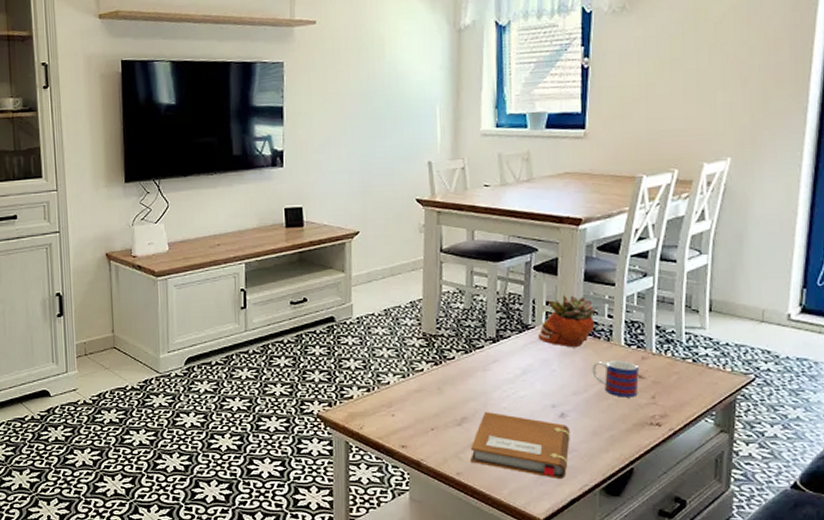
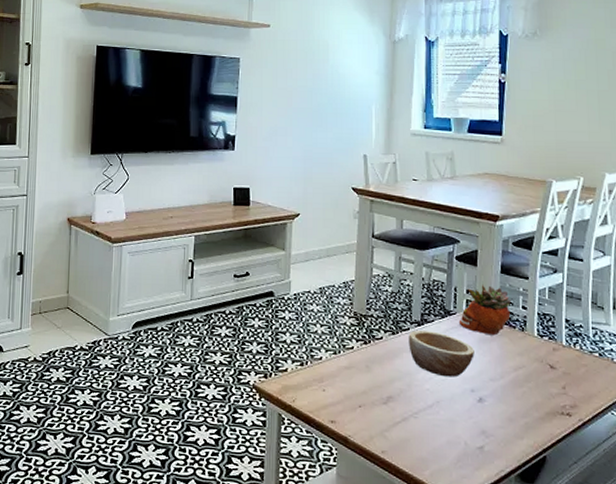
notebook: present [470,411,570,479] -> none [395,391,488,463]
bowl: none [483,347,555,394] -> present [408,330,474,377]
mug: present [592,360,639,397] -> none [508,349,551,387]

